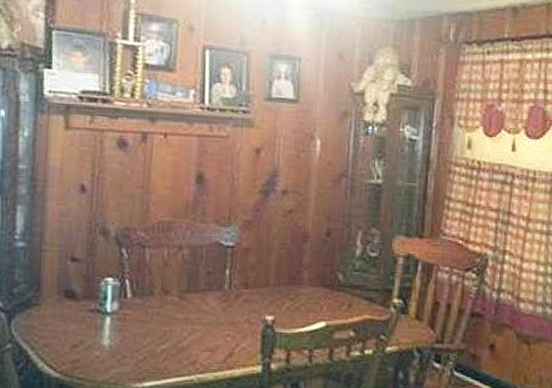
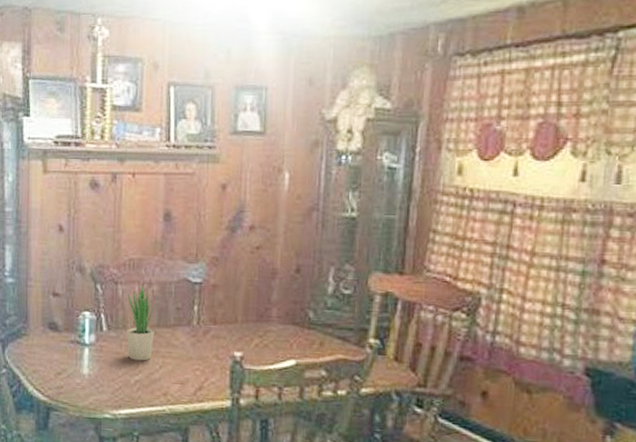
potted plant: none [153,247,186,329] -> present [126,283,156,361]

